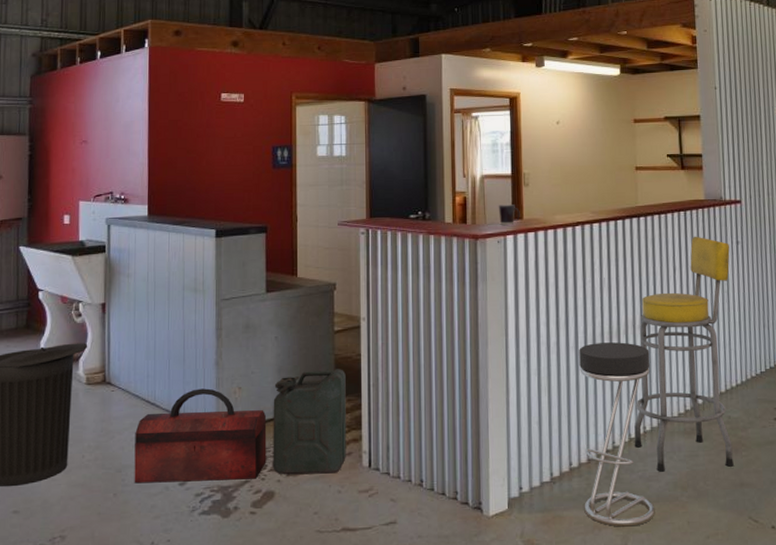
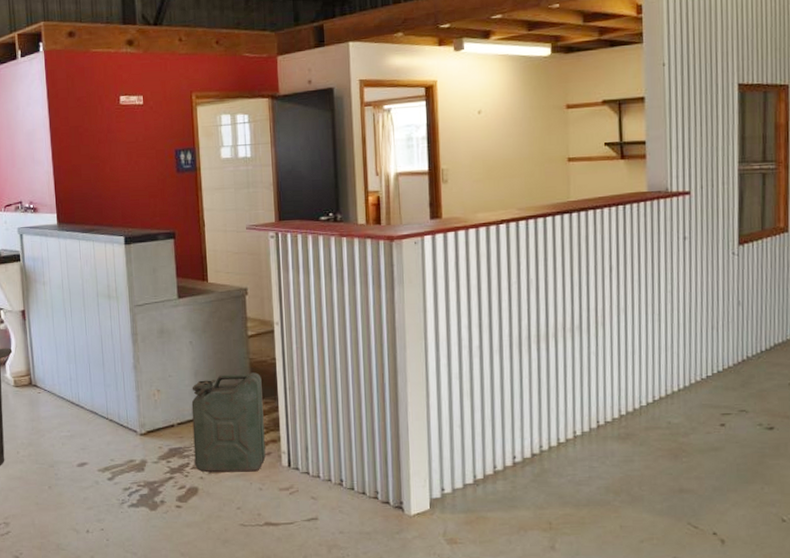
toolbox: present [134,388,267,484] -> none [63,391,189,478]
mug: present [498,204,520,225] -> none [414,203,439,225]
bar stool: present [579,342,655,527] -> none [503,345,585,529]
bar stool: present [634,236,734,472] -> none [563,232,675,477]

